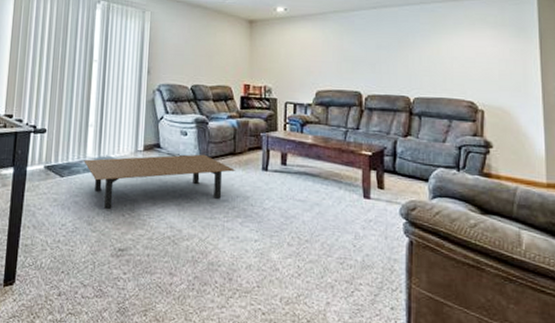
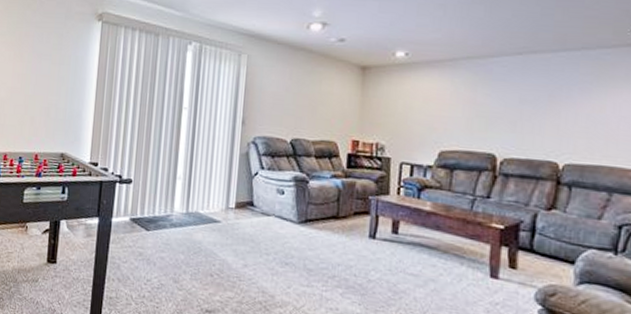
coffee table: present [84,154,236,210] -> none [171,213,339,269]

